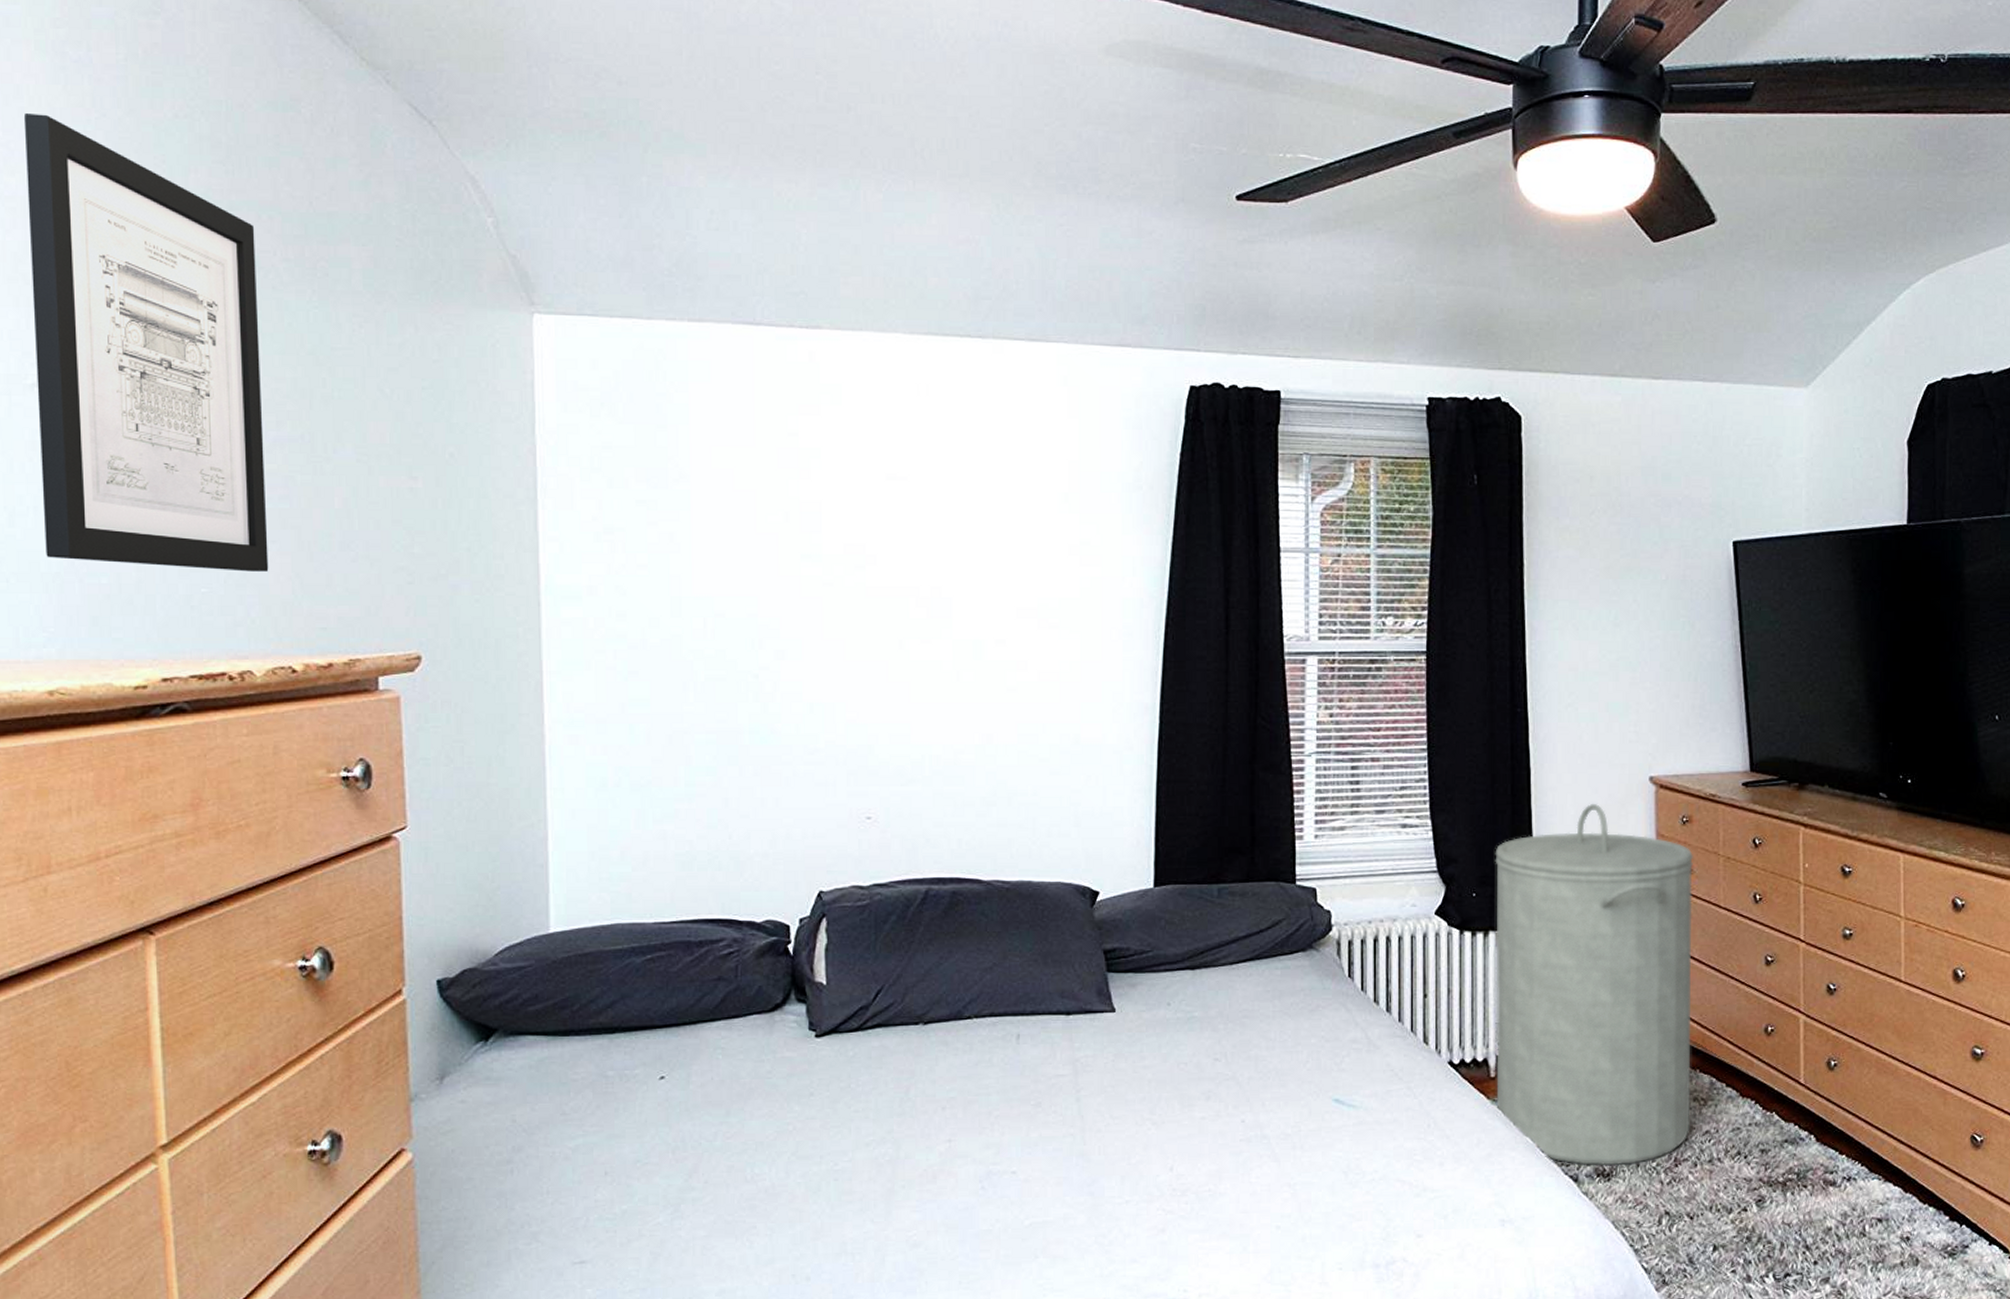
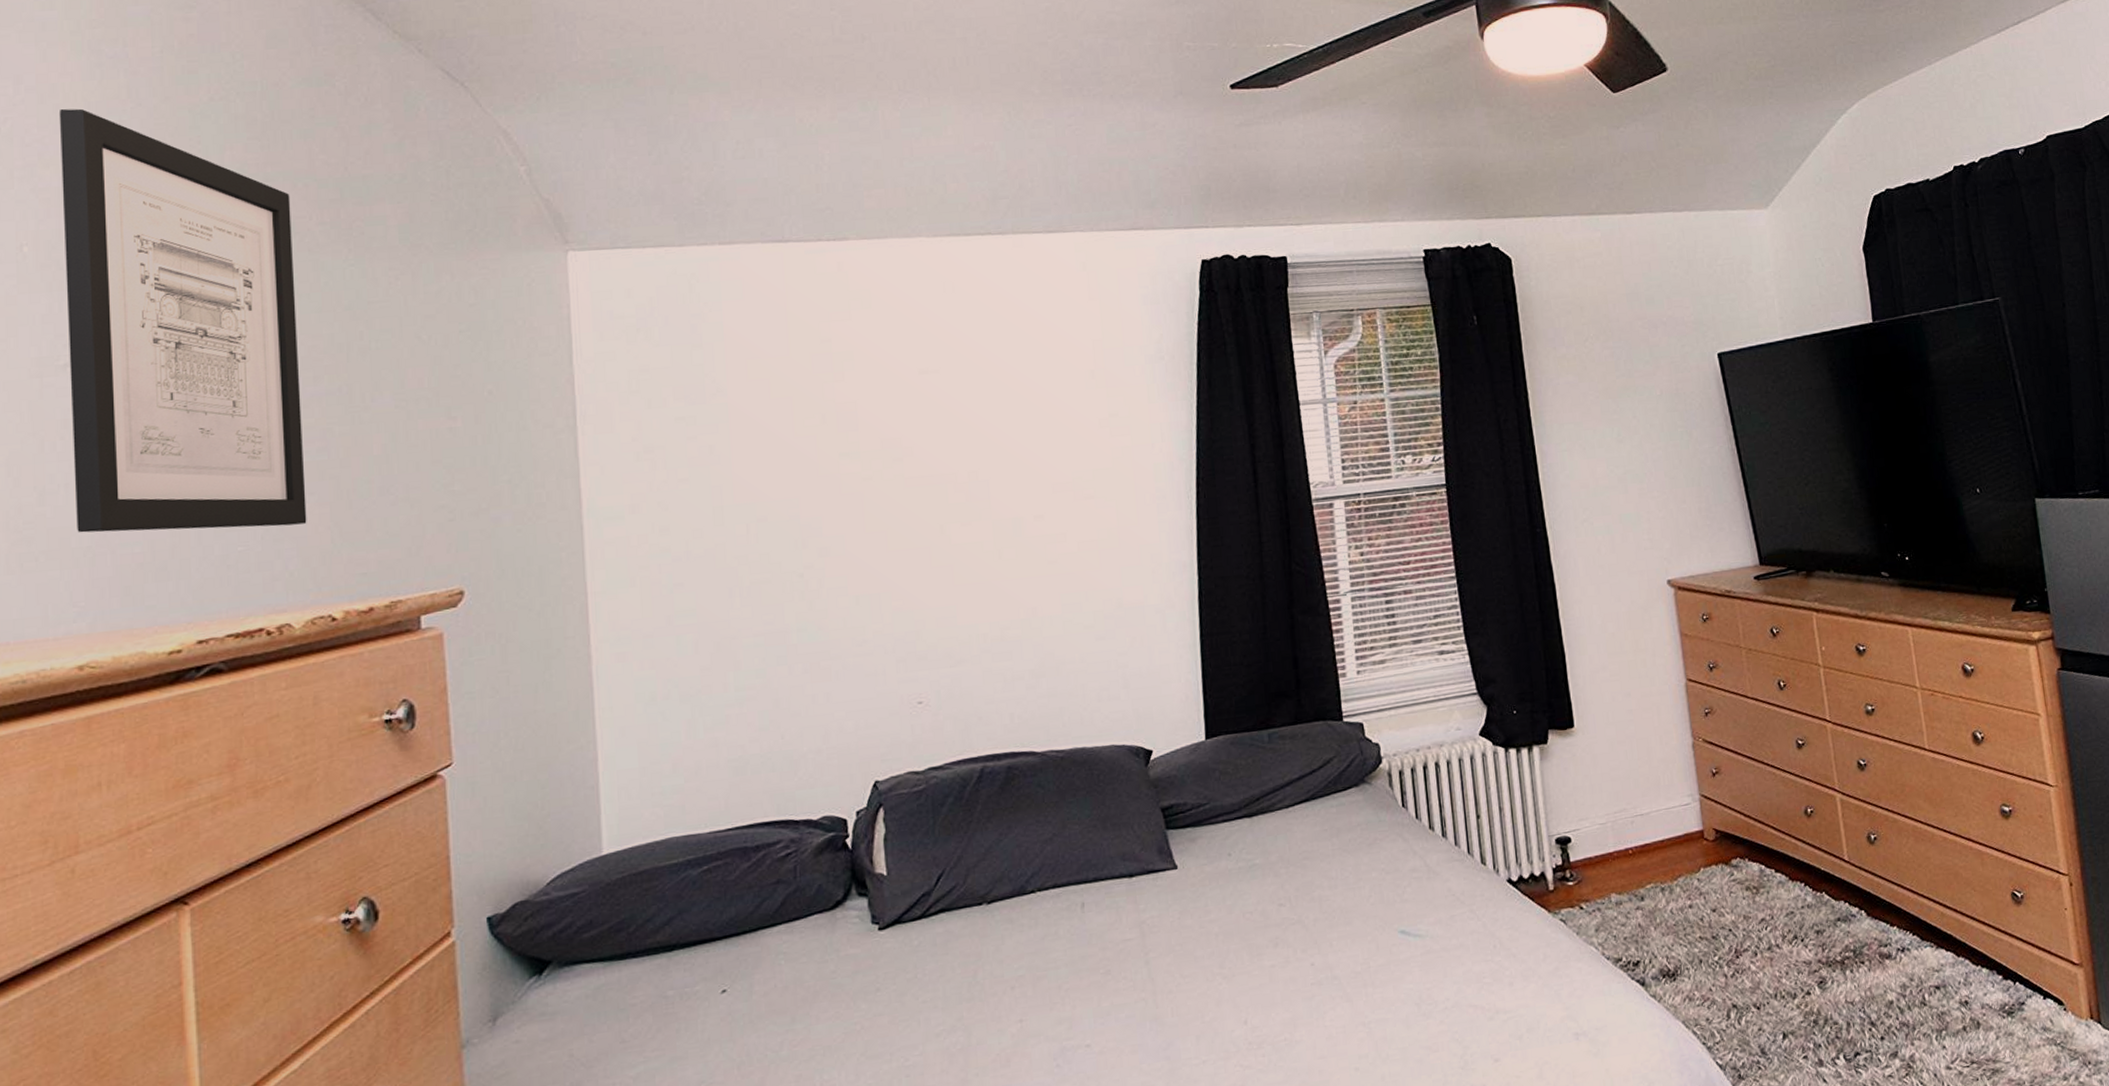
laundry hamper: present [1495,804,1693,1166] -> none [1530,612,1747,968]

